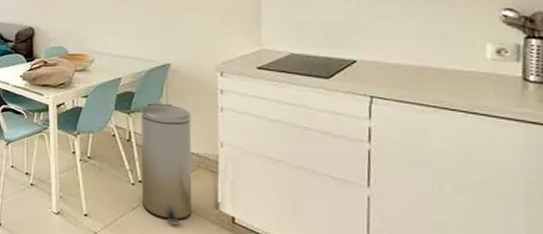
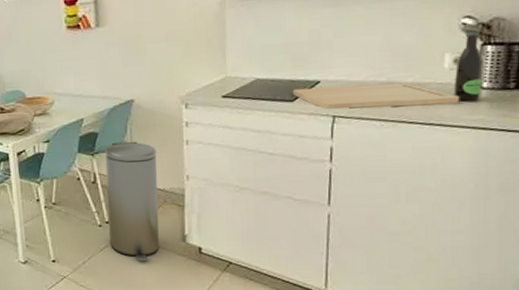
cutting board: none [328,66,506,94] -> present [292,82,460,110]
bottle: none [497,24,529,95] -> present [453,32,483,102]

